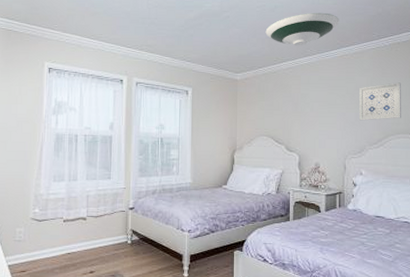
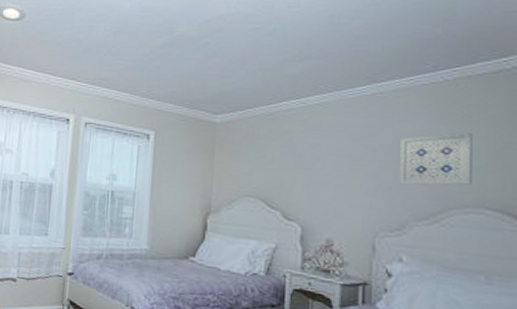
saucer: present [265,12,339,46] -> none [258,35,371,81]

